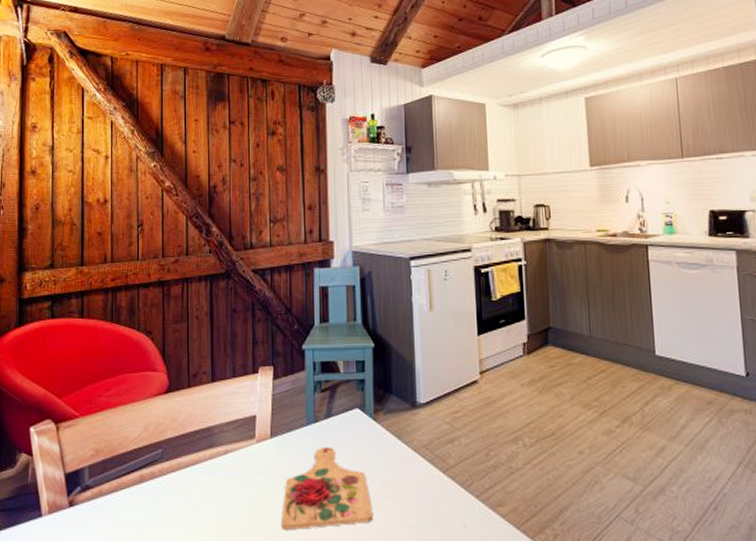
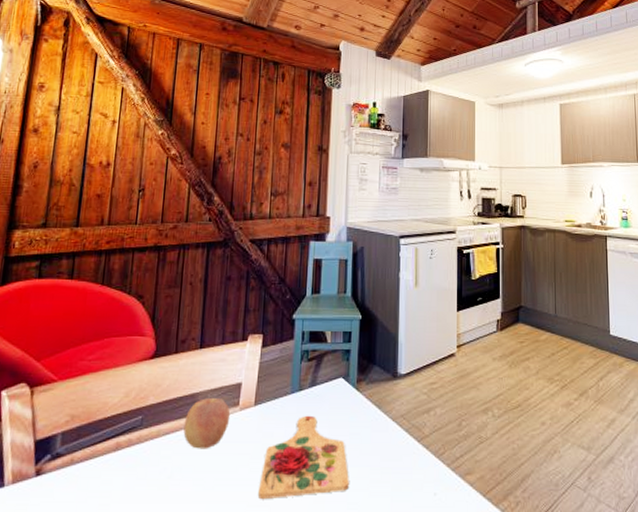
fruit: none [203,430,248,481] -> present [183,397,231,449]

